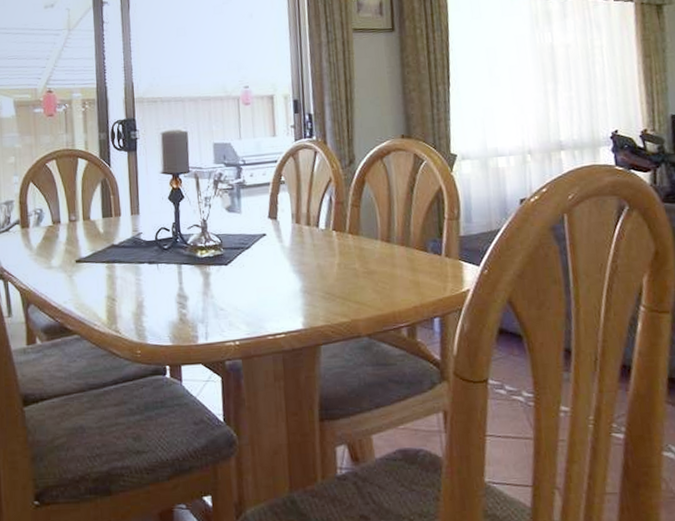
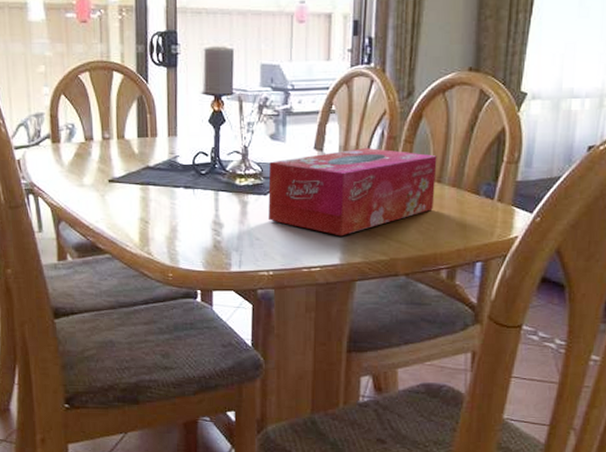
tissue box: none [228,213,387,301] -> present [268,148,437,236]

